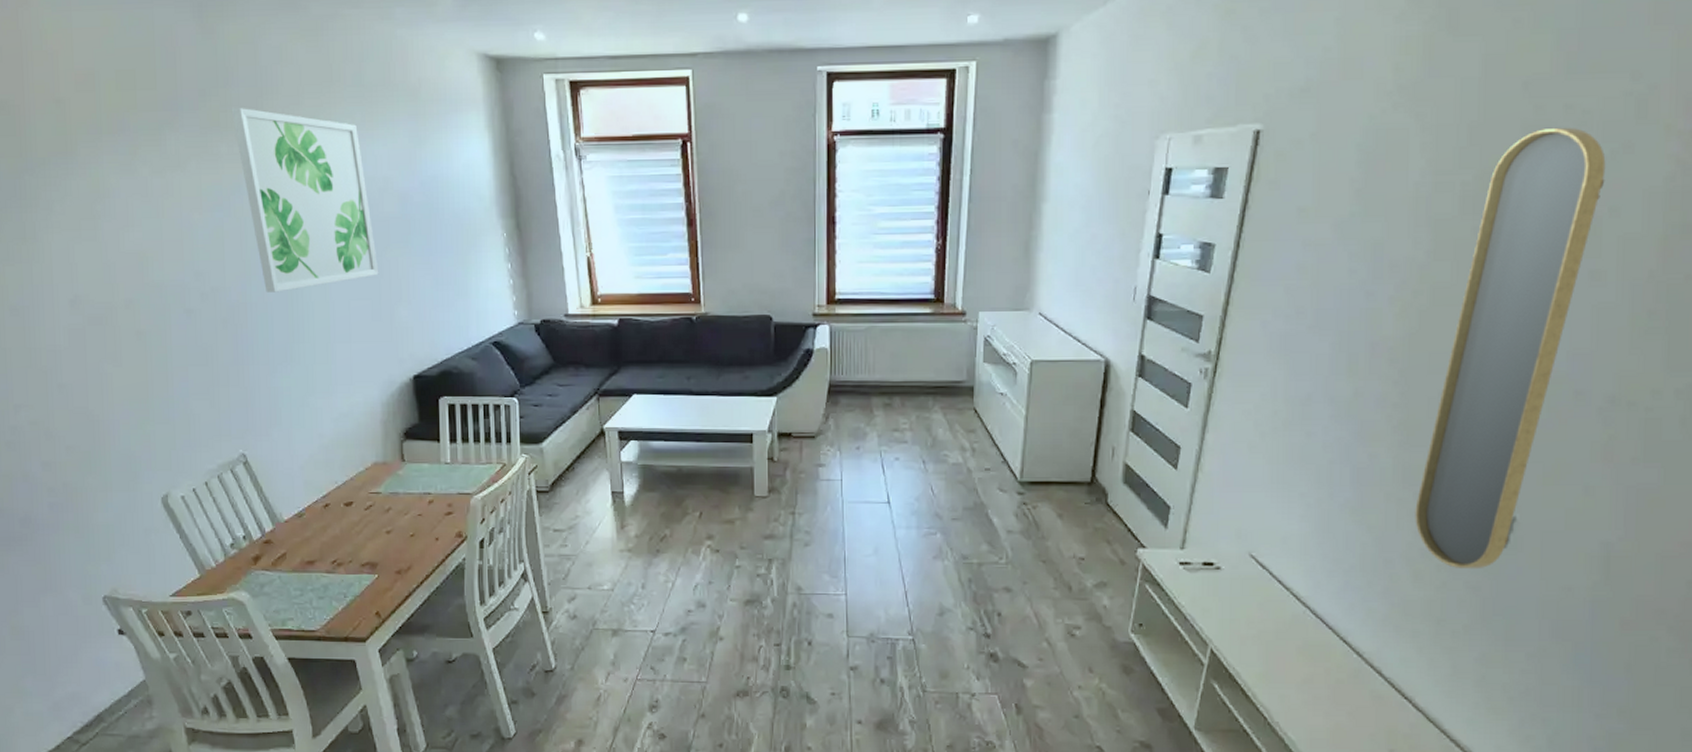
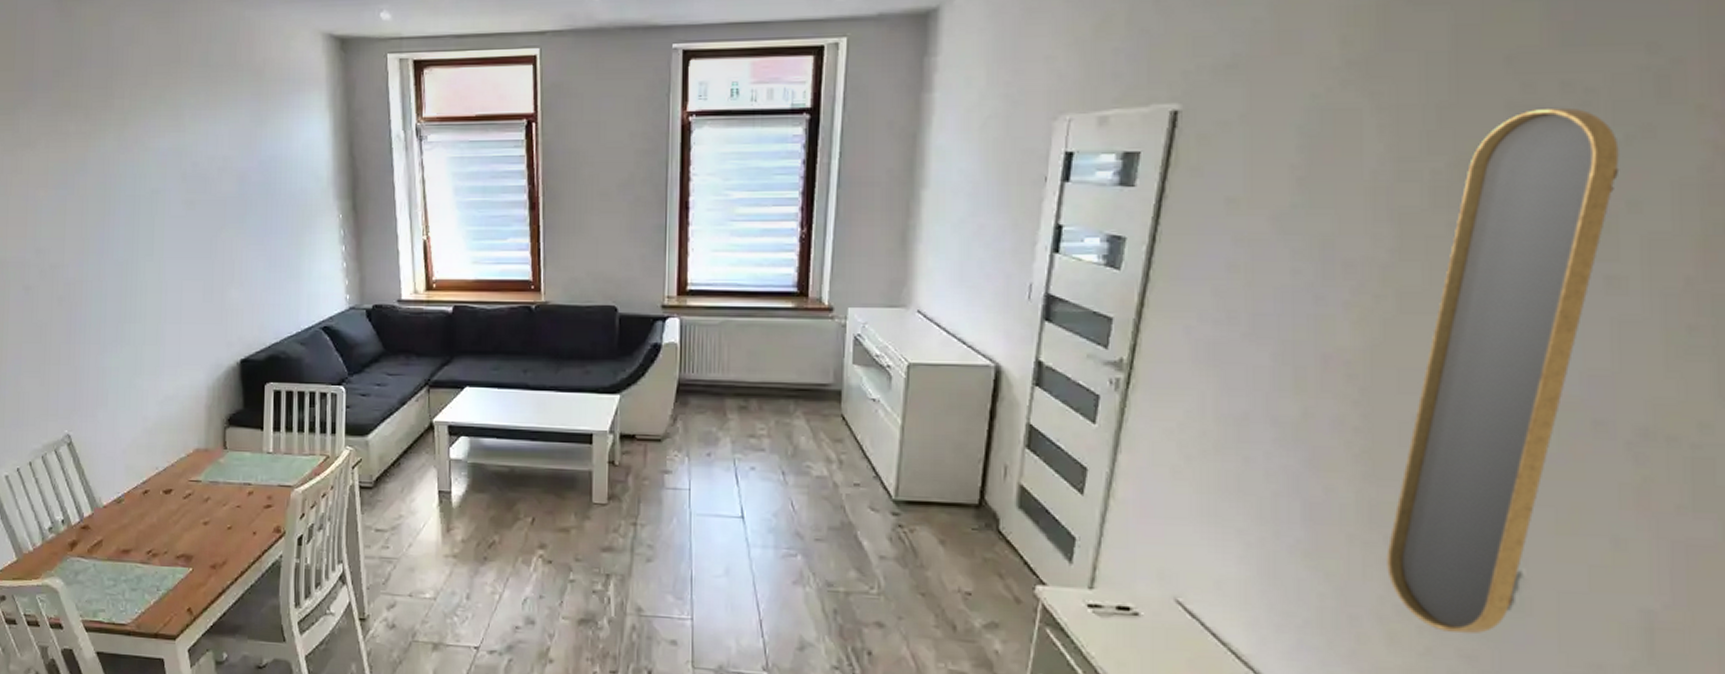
wall art: present [231,107,379,293] -> none [82,87,213,271]

